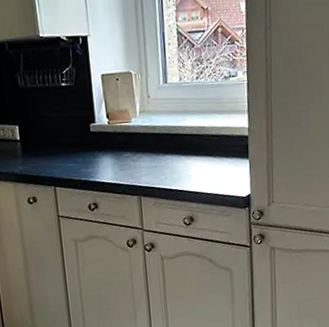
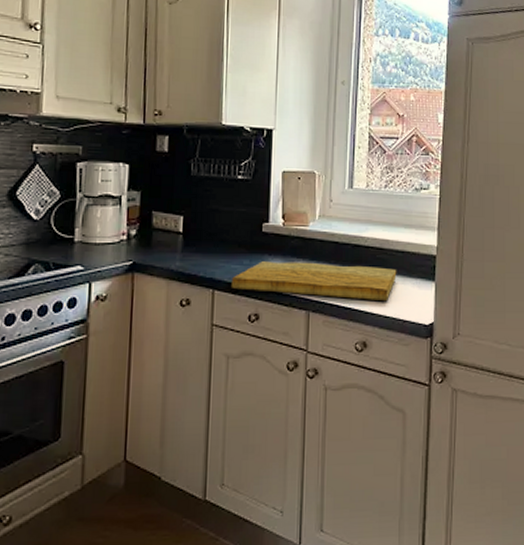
cutting board: none [70,151,214,185] -> present [232,261,397,300]

